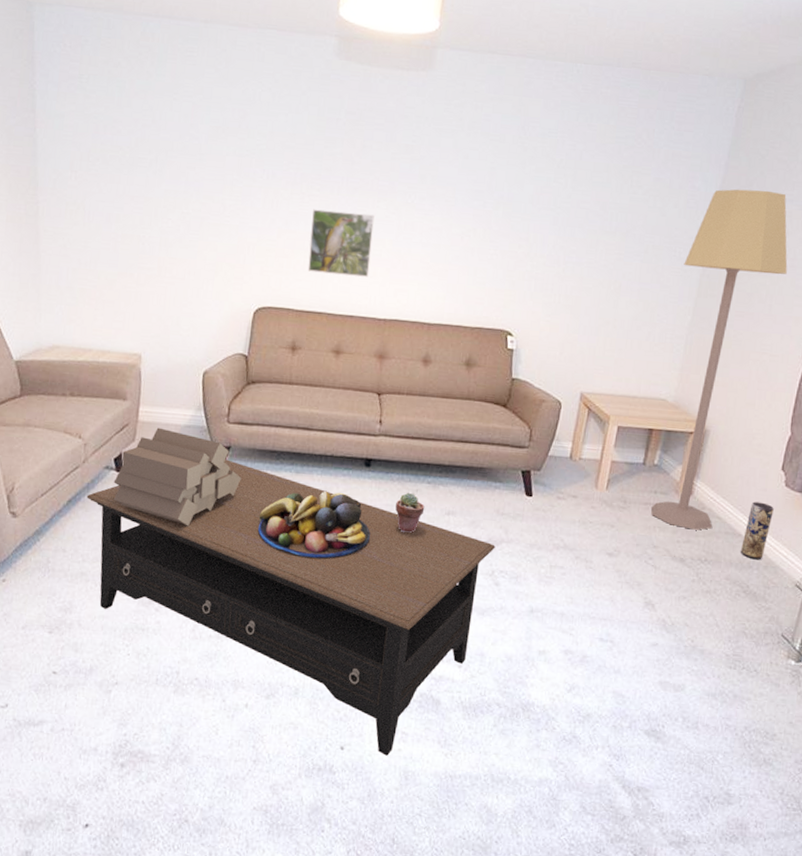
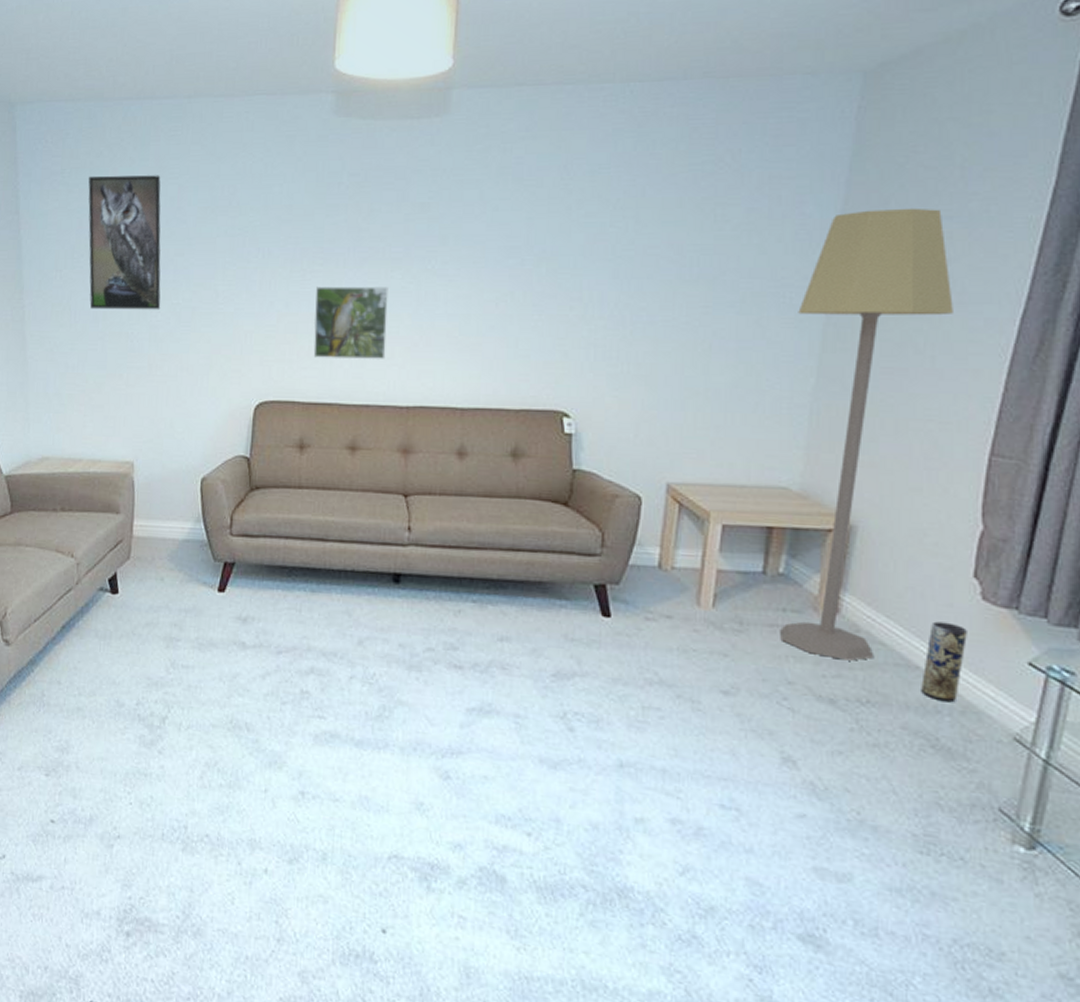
coffee table: present [86,459,495,756] -> none [81,577,566,945]
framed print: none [103,84,176,217] -> present [88,175,161,310]
log pile: present [113,427,242,527] -> none [108,543,249,656]
fruit bowl: present [257,490,370,558] -> none [269,612,404,694]
potted succulent: present [395,492,425,533] -> none [434,613,471,664]

